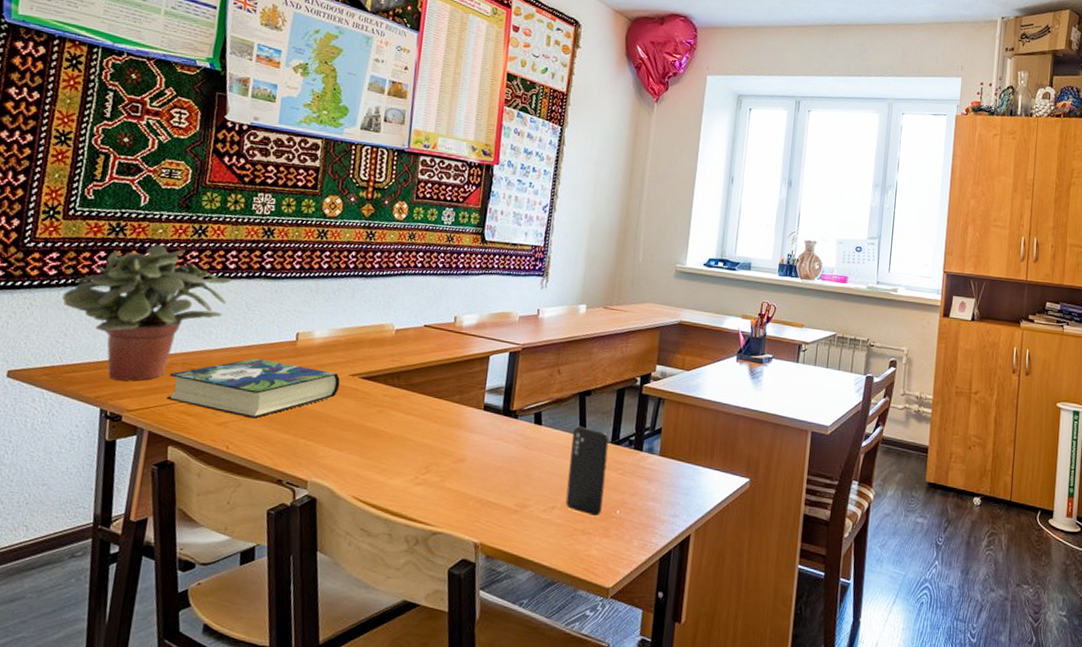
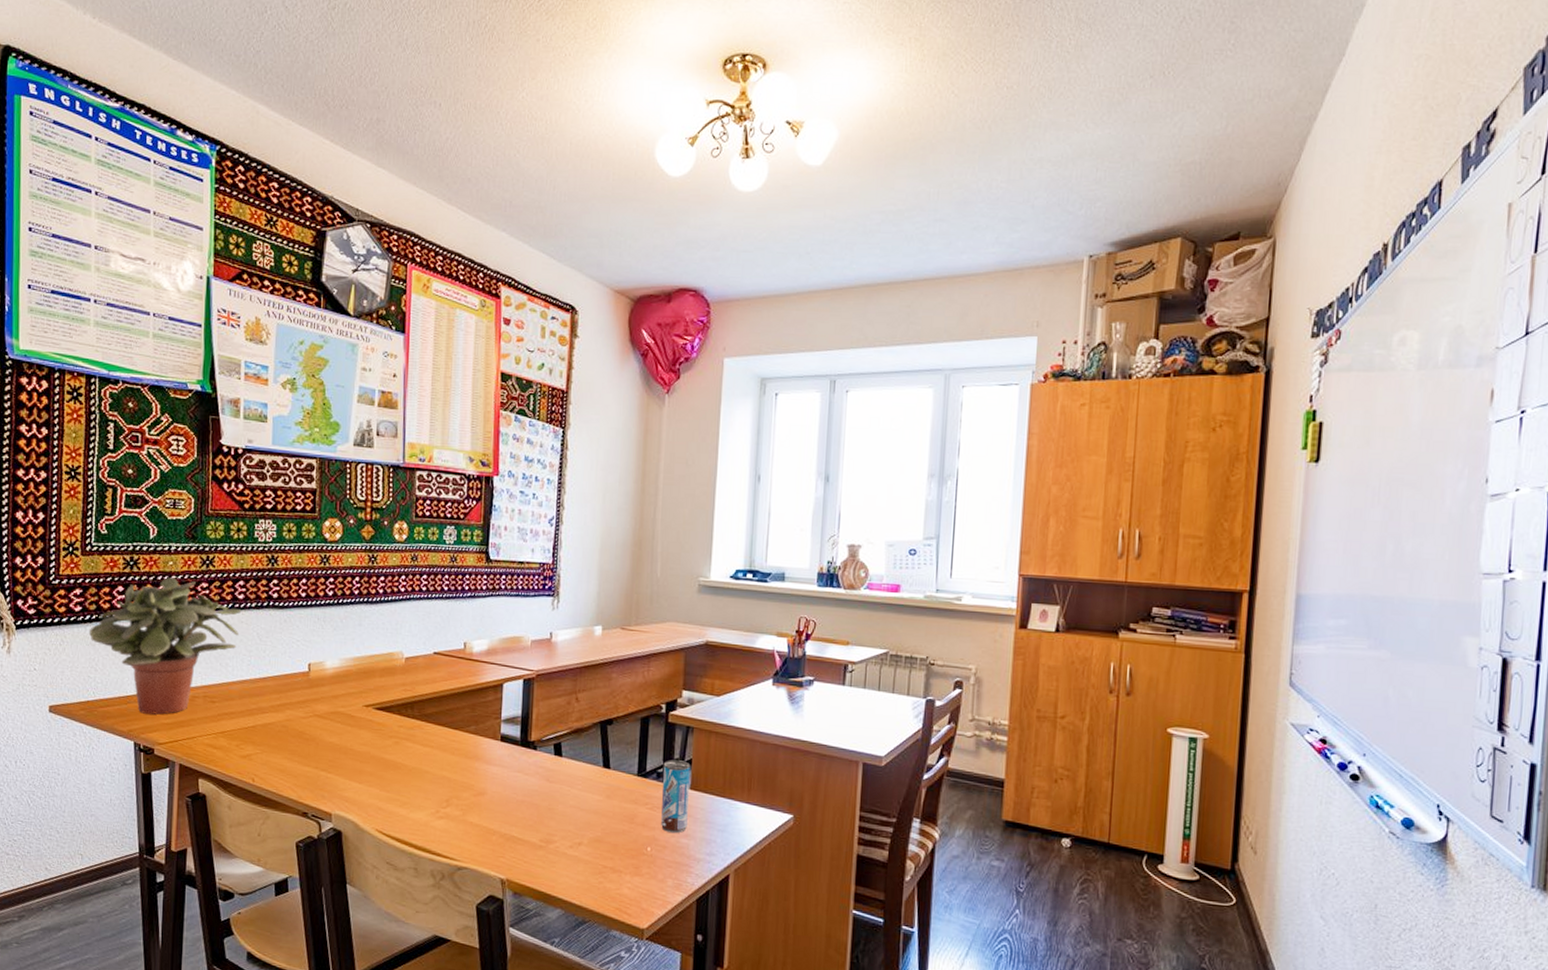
book: present [167,358,340,419] -> none [192,690,355,751]
smartphone: present [565,426,609,517] -> none [592,757,635,854]
beverage can: none [630,428,660,497] -> present [661,760,690,834]

